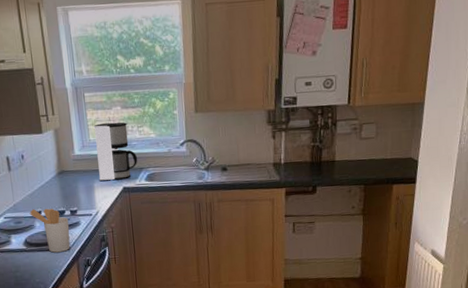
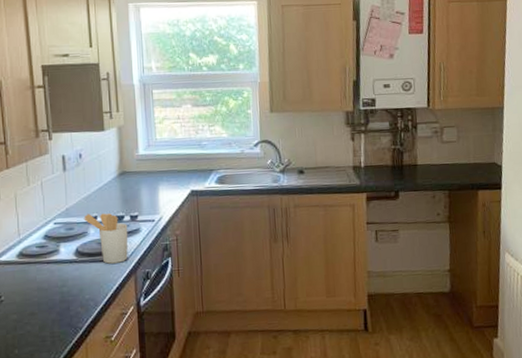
coffee maker: present [93,122,138,181] -> none [161,120,208,183]

